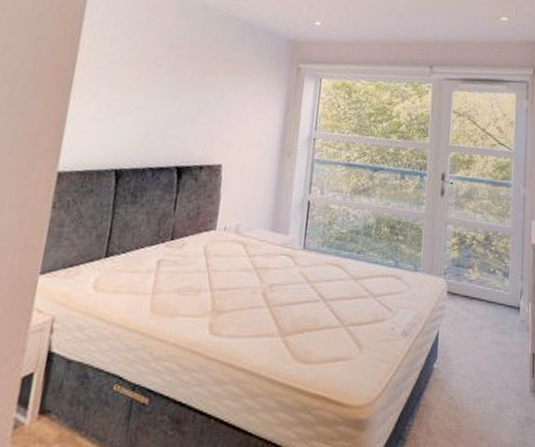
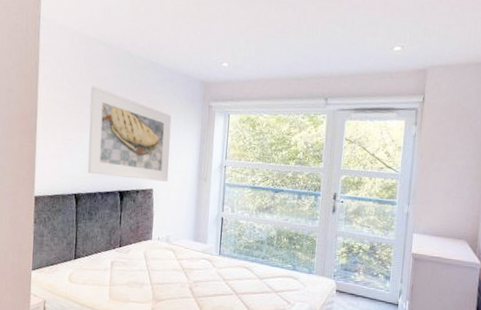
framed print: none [136,37,252,156] -> present [87,86,172,182]

